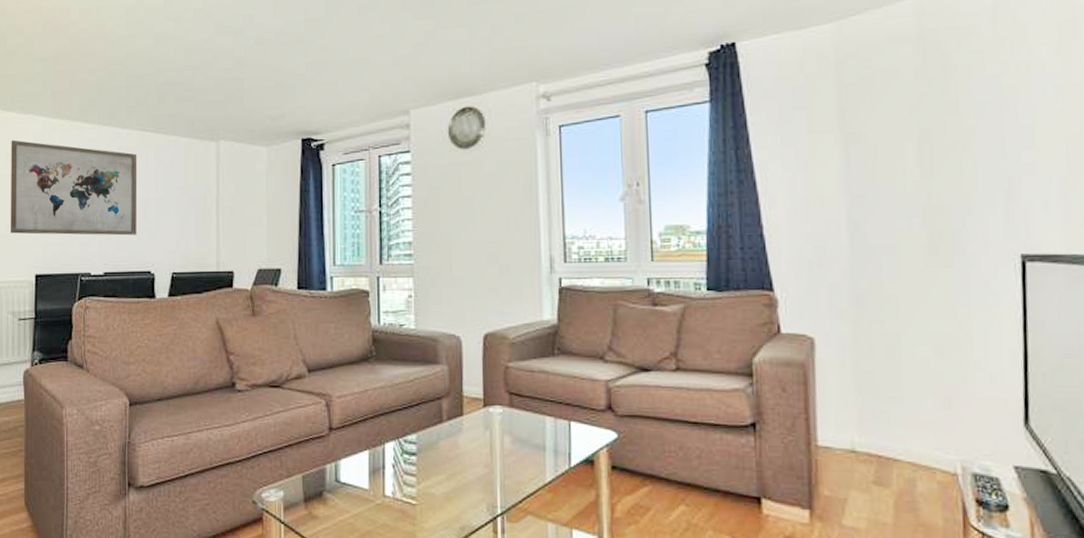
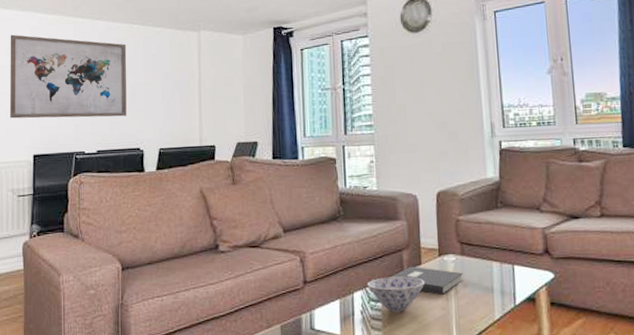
bowl: none [400,427,467,467] -> present [367,276,425,312]
book: none [427,416,511,451] -> present [390,266,463,295]

